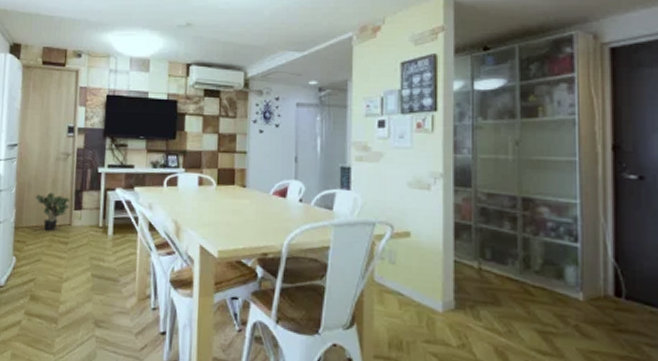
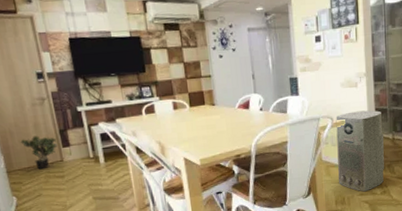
air purifier: none [394,221,466,339] -> present [335,110,385,192]

